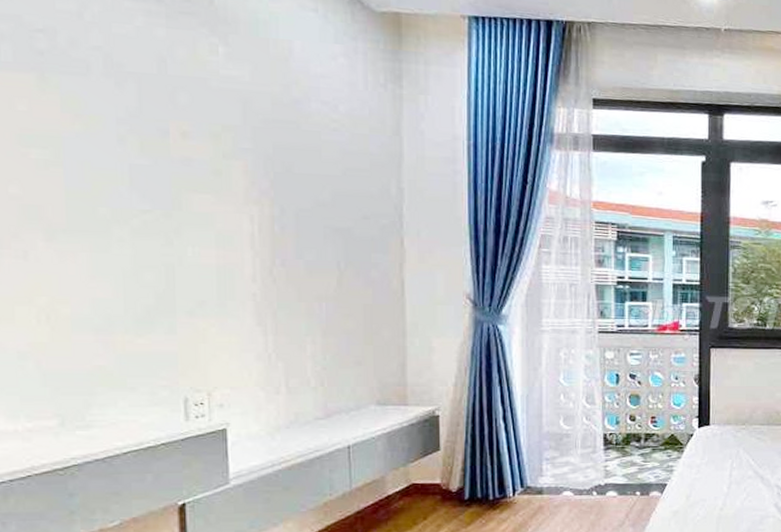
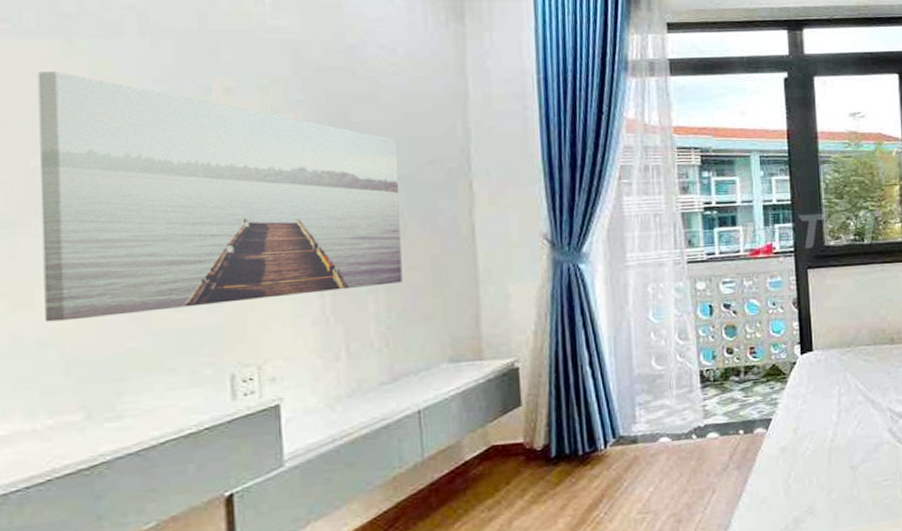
wall art: none [15,104,338,337] -> present [37,71,403,322]

